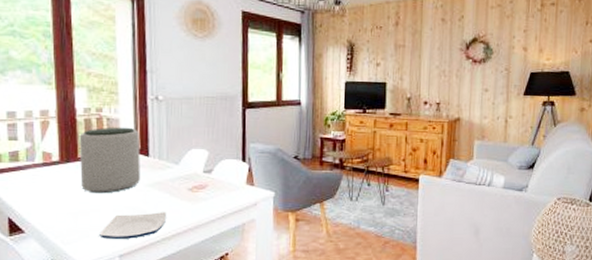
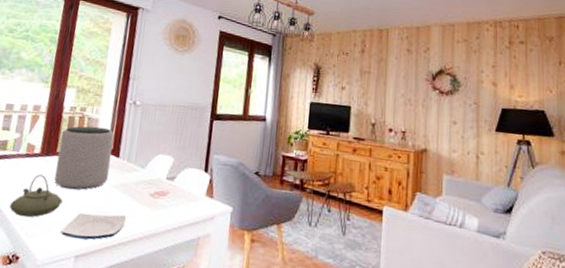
teapot: none [36,182,95,226] -> present [9,174,63,218]

